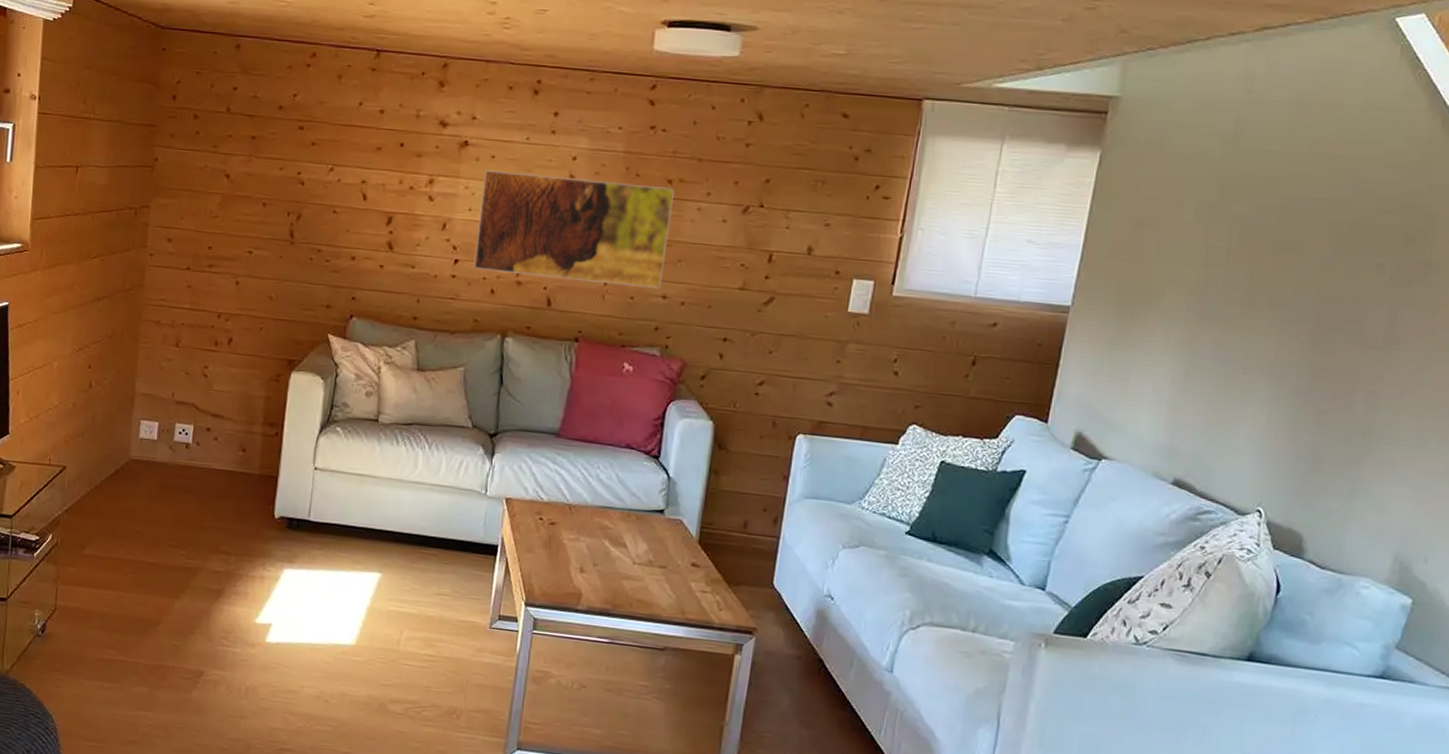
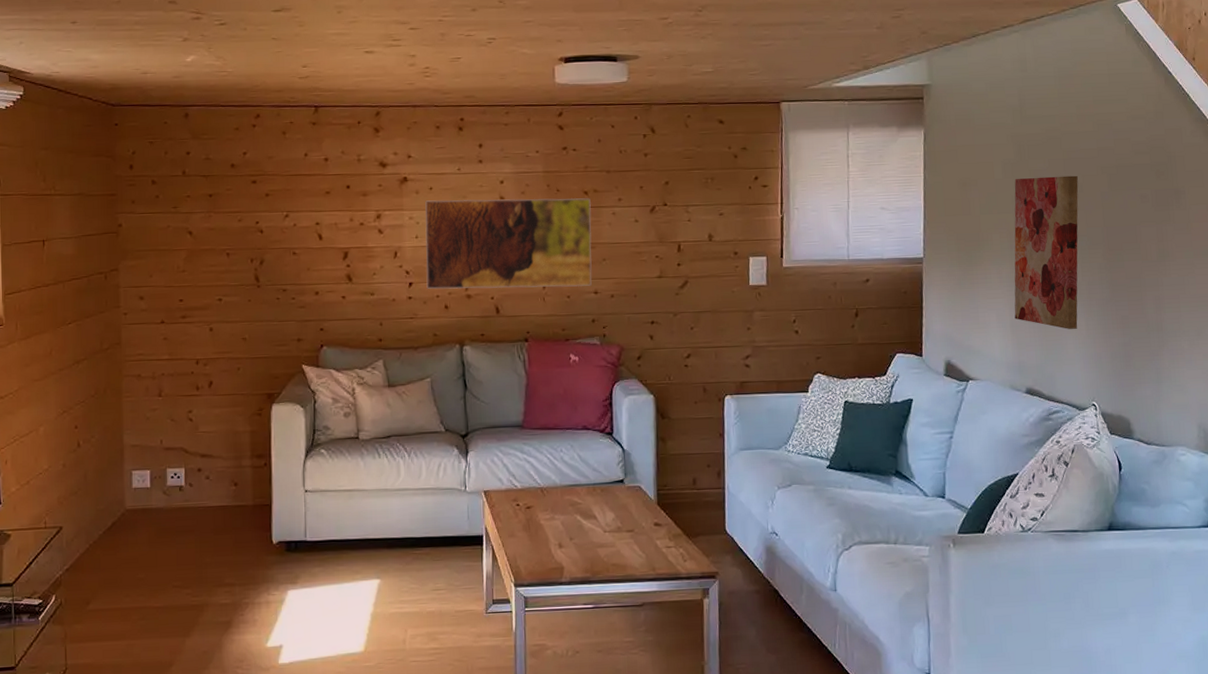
wall art: none [1175,225,1295,417] -> present [1014,175,1079,329]

